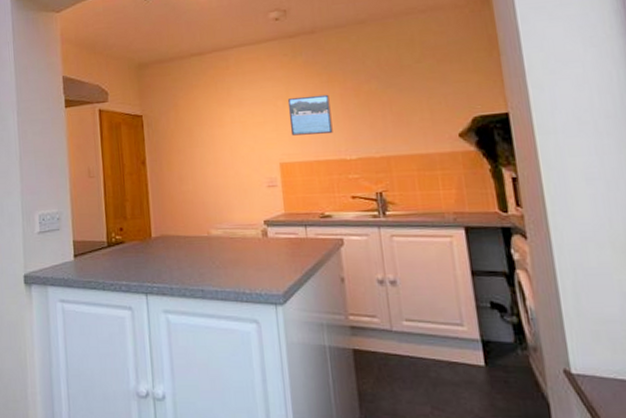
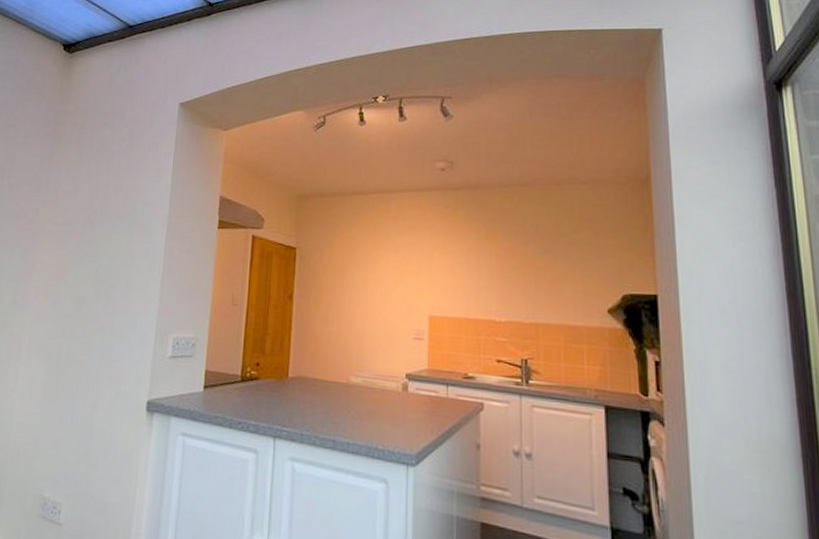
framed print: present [287,94,333,136] -> none [443,250,485,292]

